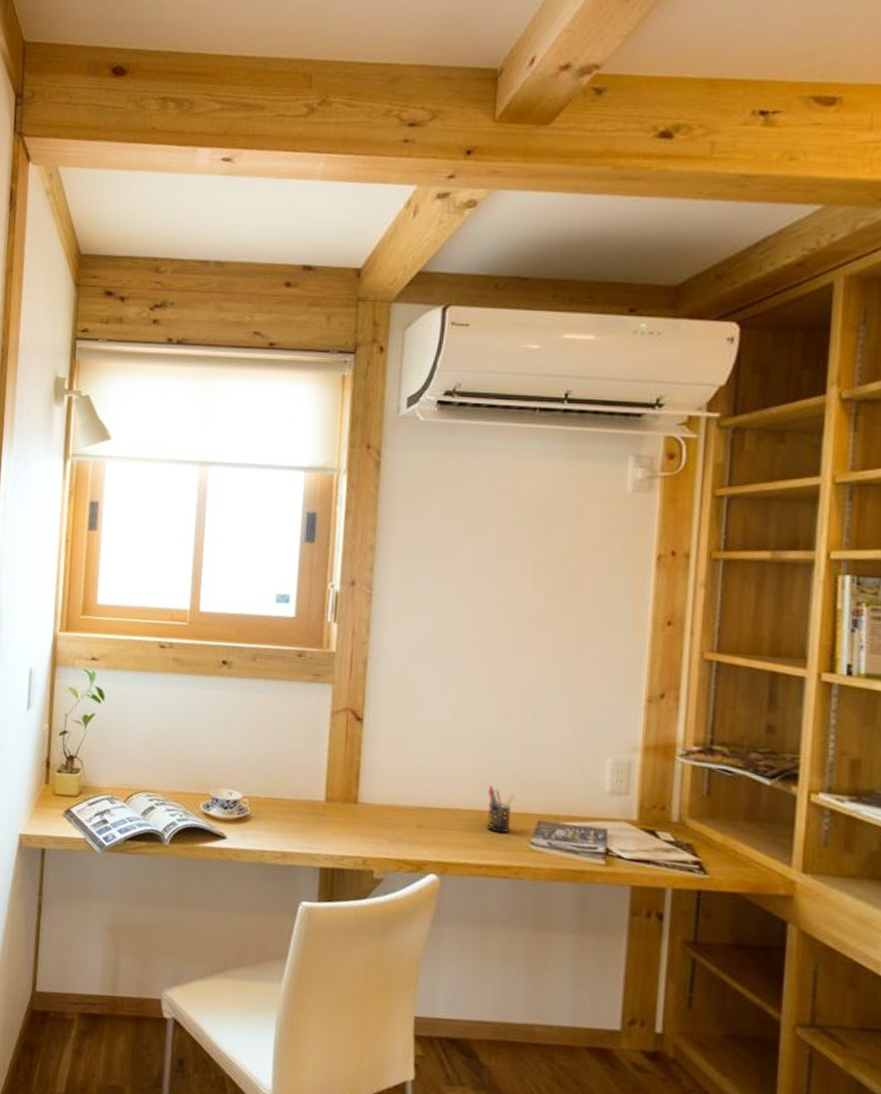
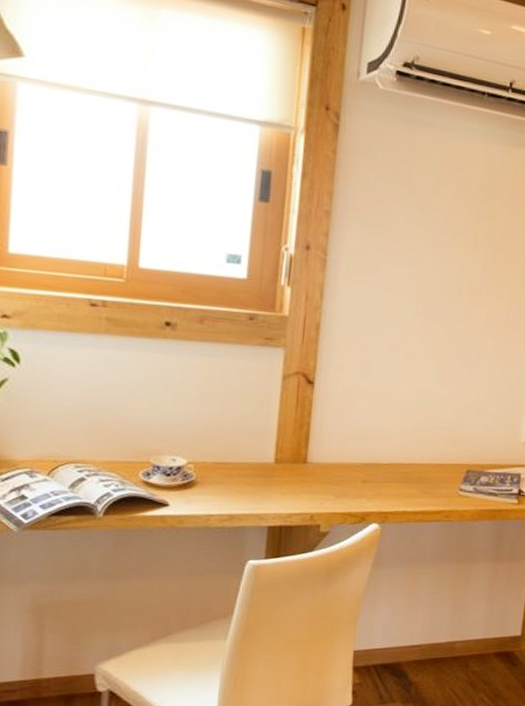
pen holder: present [487,786,516,833] -> none [424,441,450,482]

